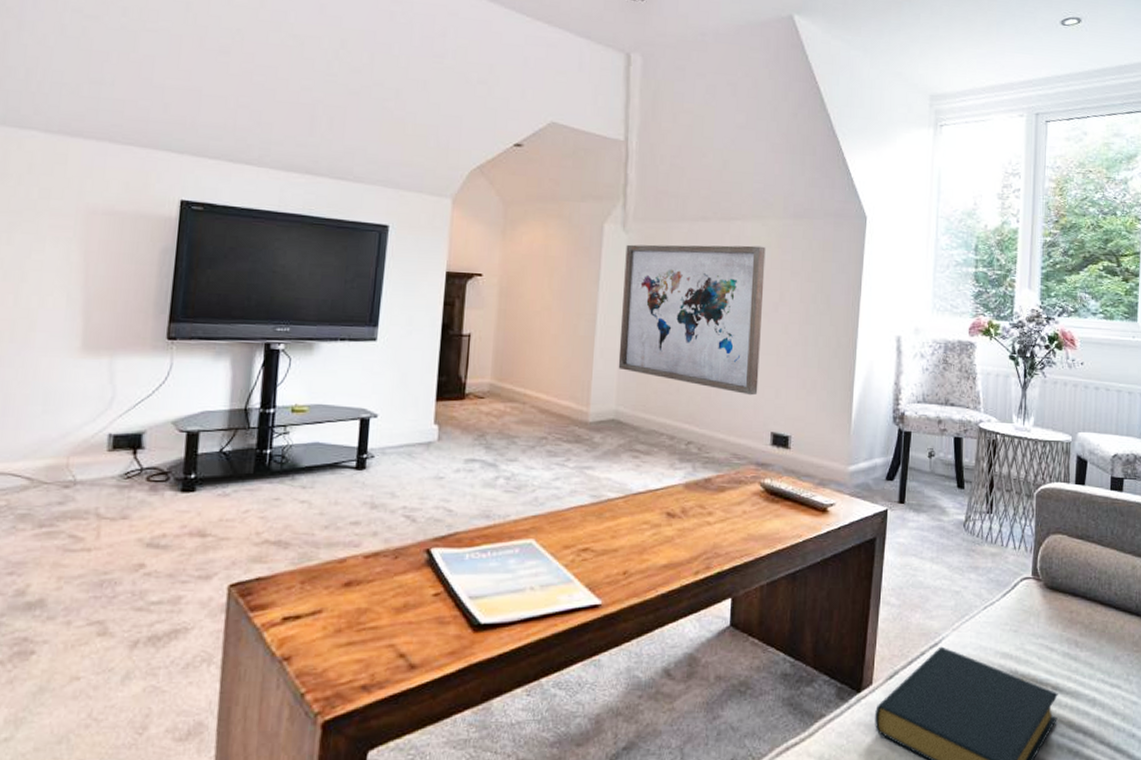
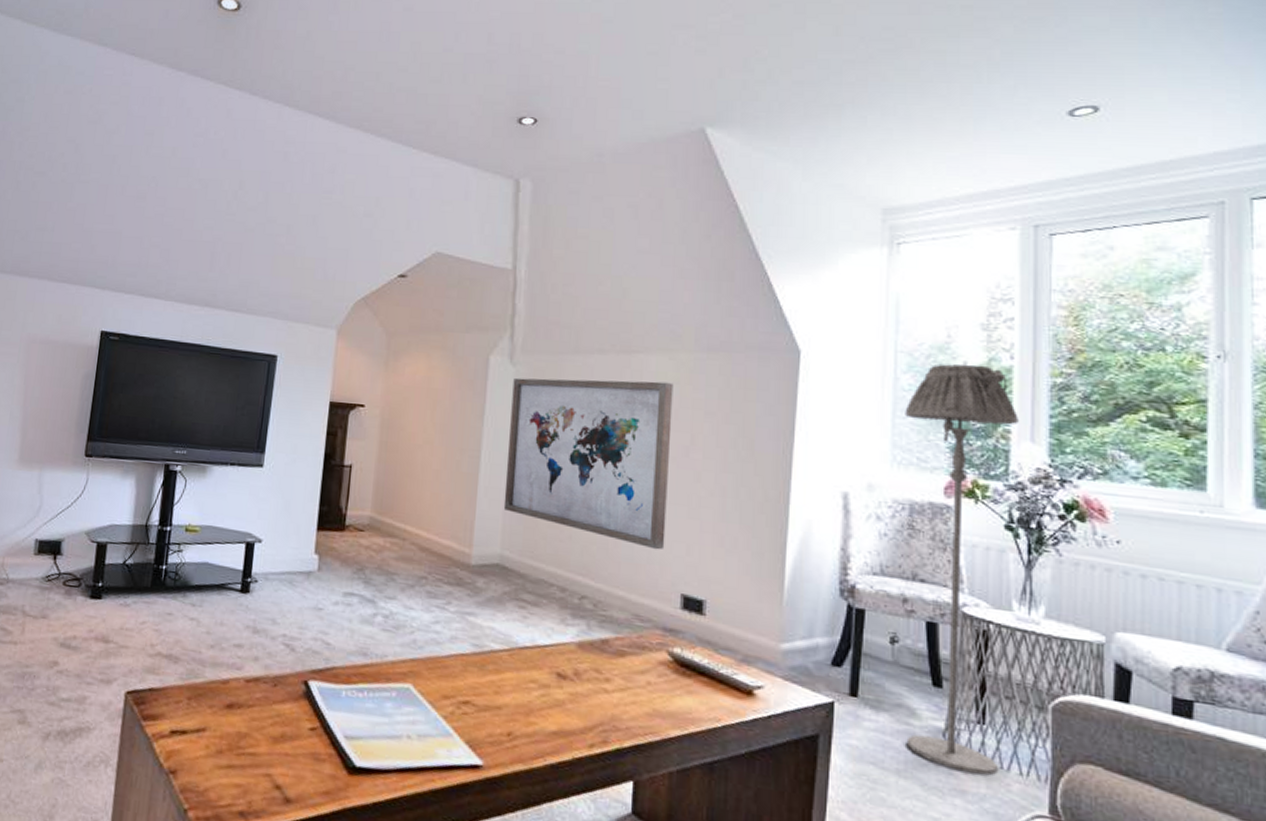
floor lamp: none [938,227,1021,553] -> present [905,363,1018,776]

